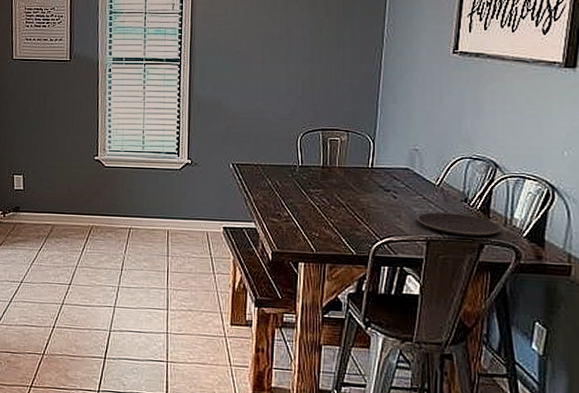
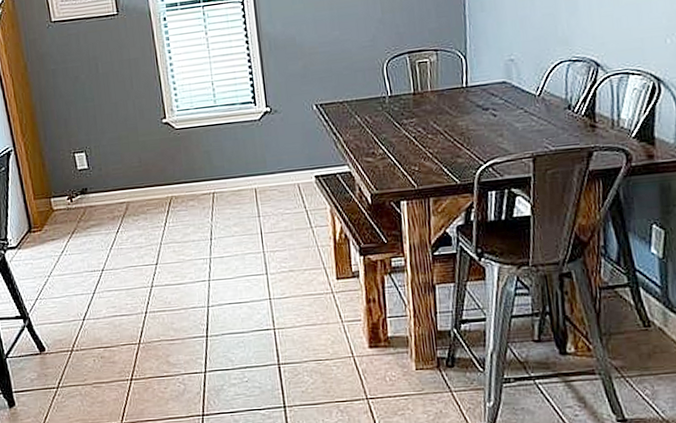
plate: present [417,212,502,237] -> none [520,122,610,146]

